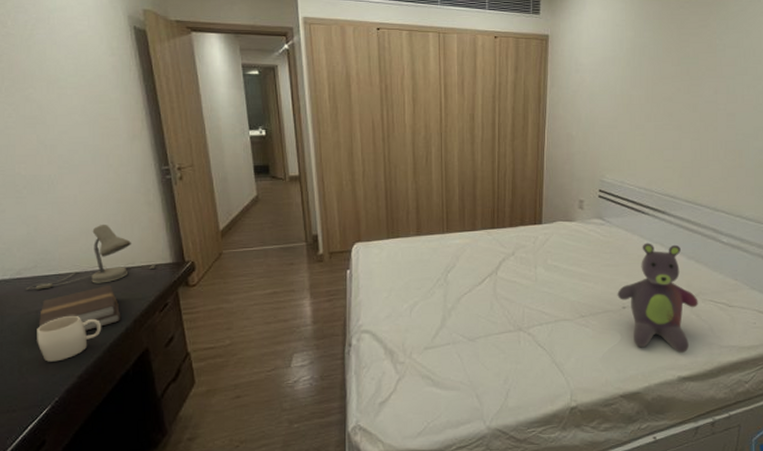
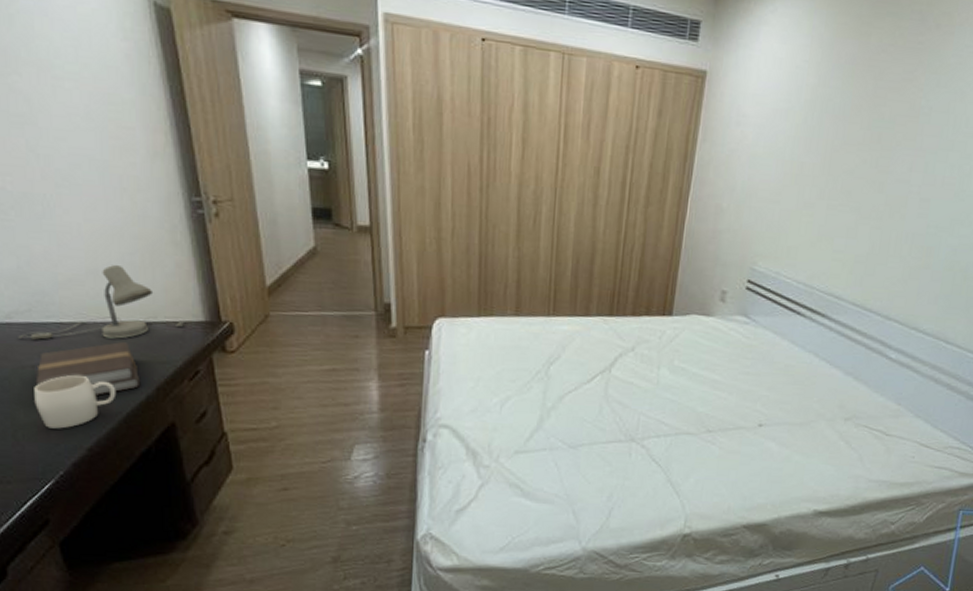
stuffed bear: present [617,243,698,353] -> none [754,350,851,484]

